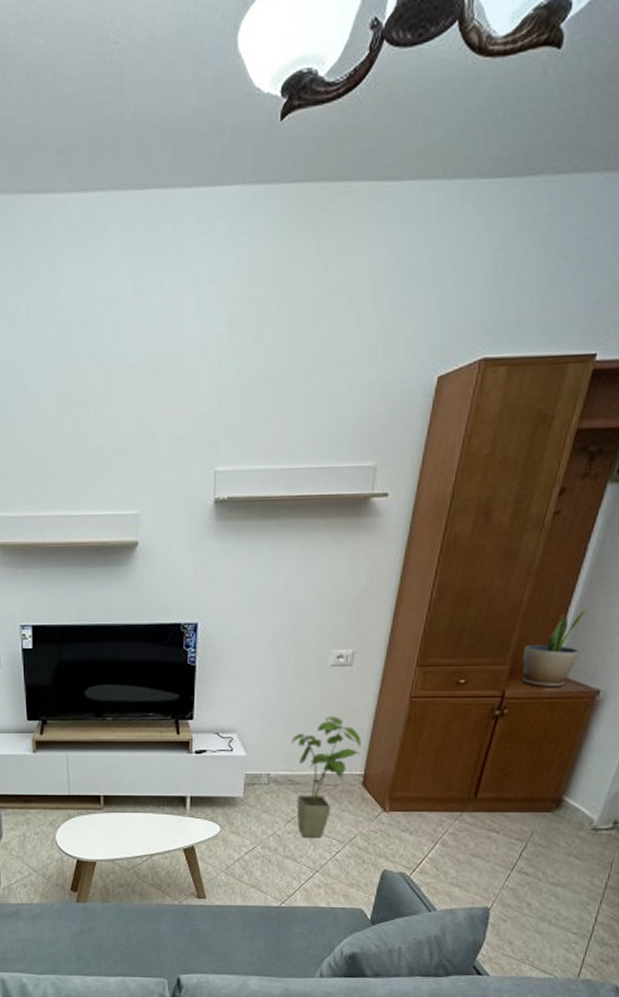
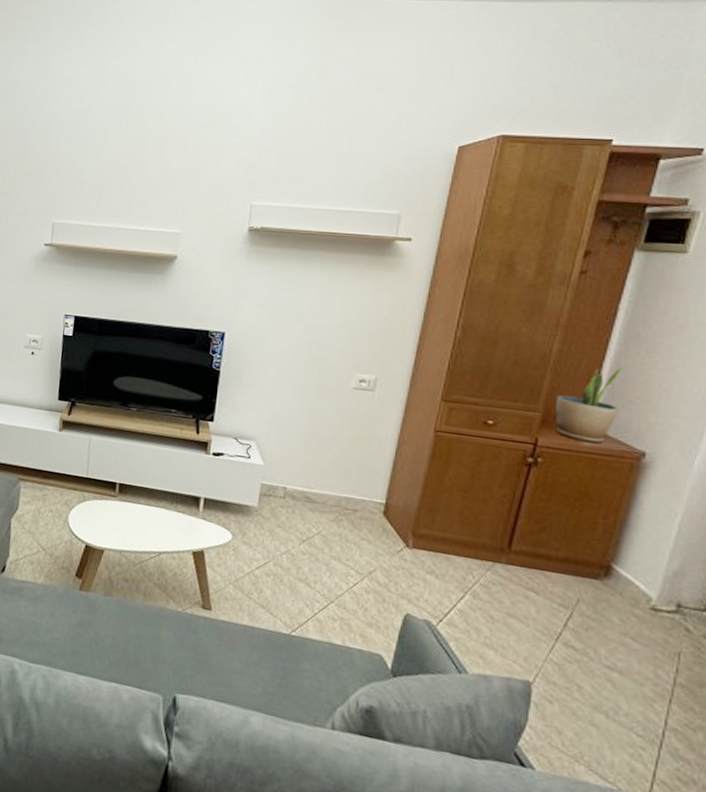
house plant: present [290,716,362,839] -> none [309,438,383,566]

